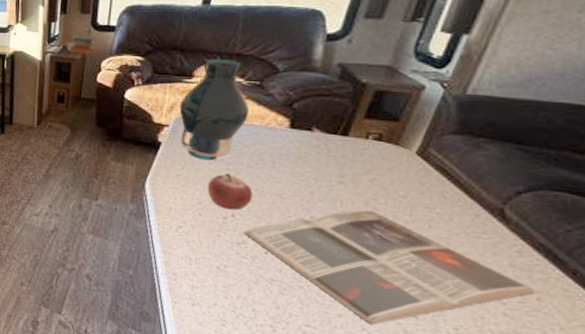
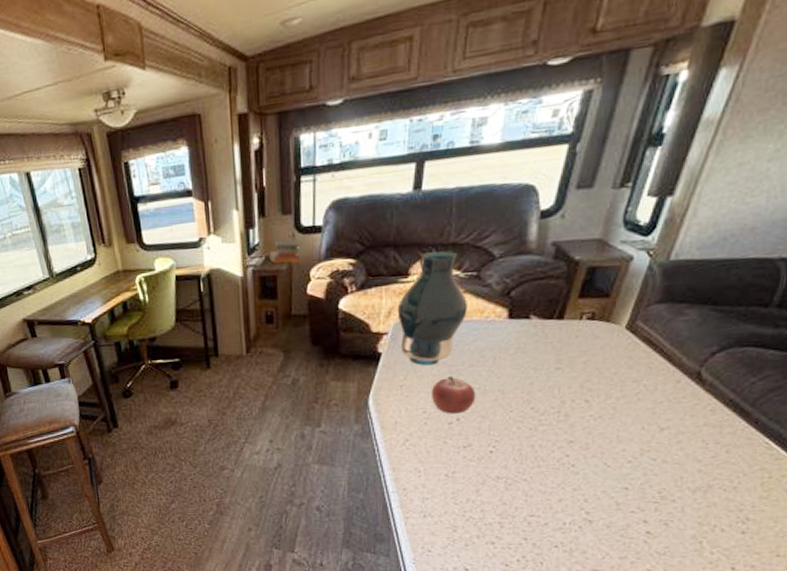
magazine: present [244,210,536,324] -> none [469,392,725,503]

